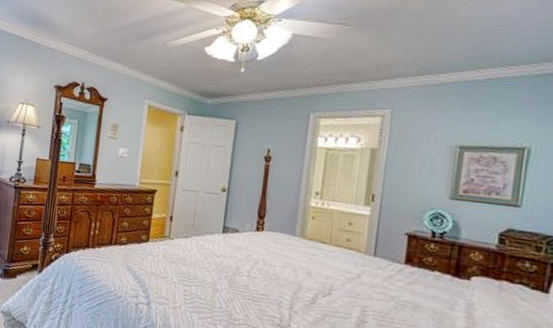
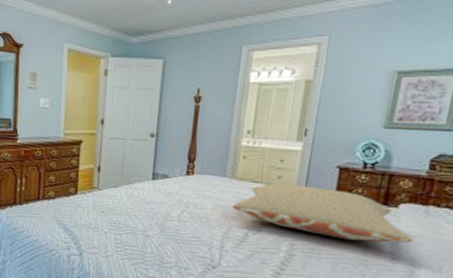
pillow: none [302,245,489,319] -> present [232,183,413,243]

